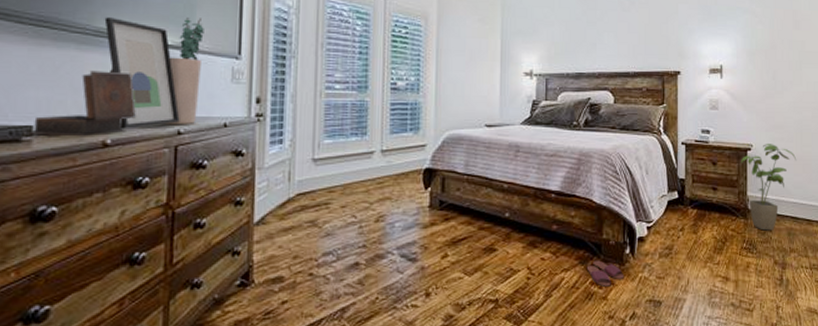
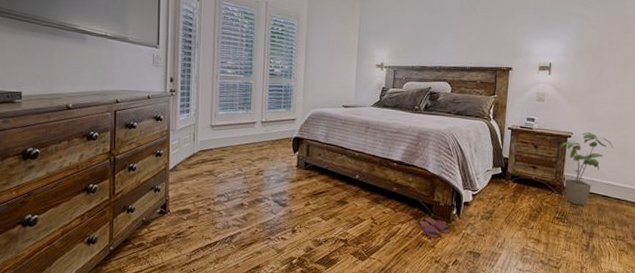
jewelry box: present [28,70,136,137] -> none [19,54,88,102]
picture frame: present [104,17,180,130] -> none [65,15,118,97]
vase: present [164,17,204,125] -> none [107,16,133,96]

